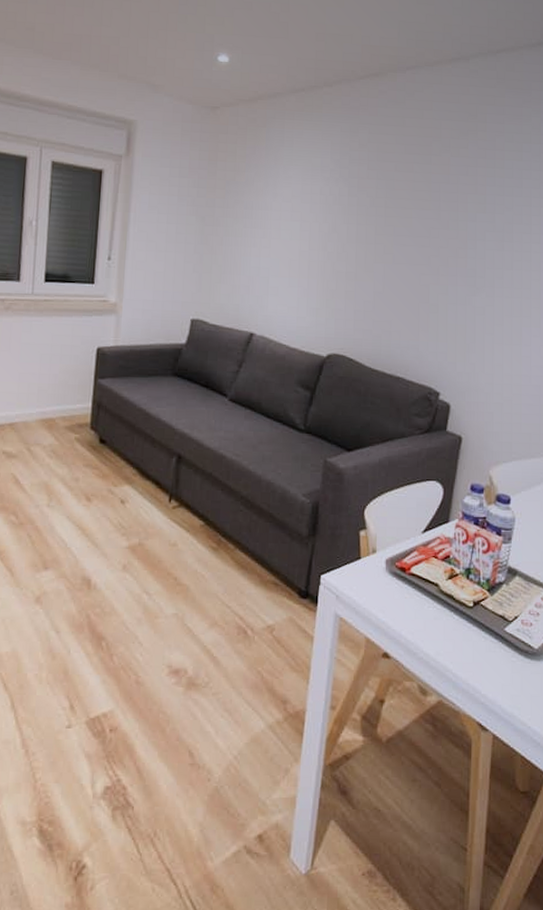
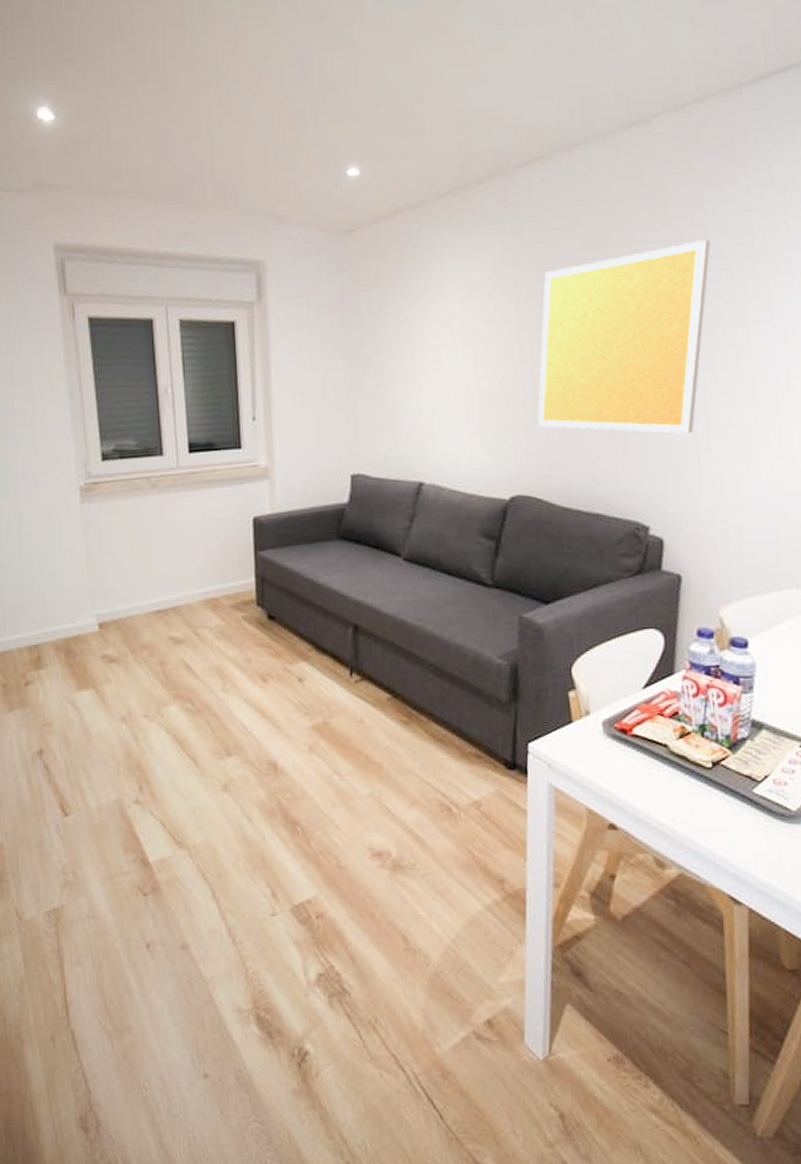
wall art: none [357,161,507,318] -> present [537,240,710,434]

